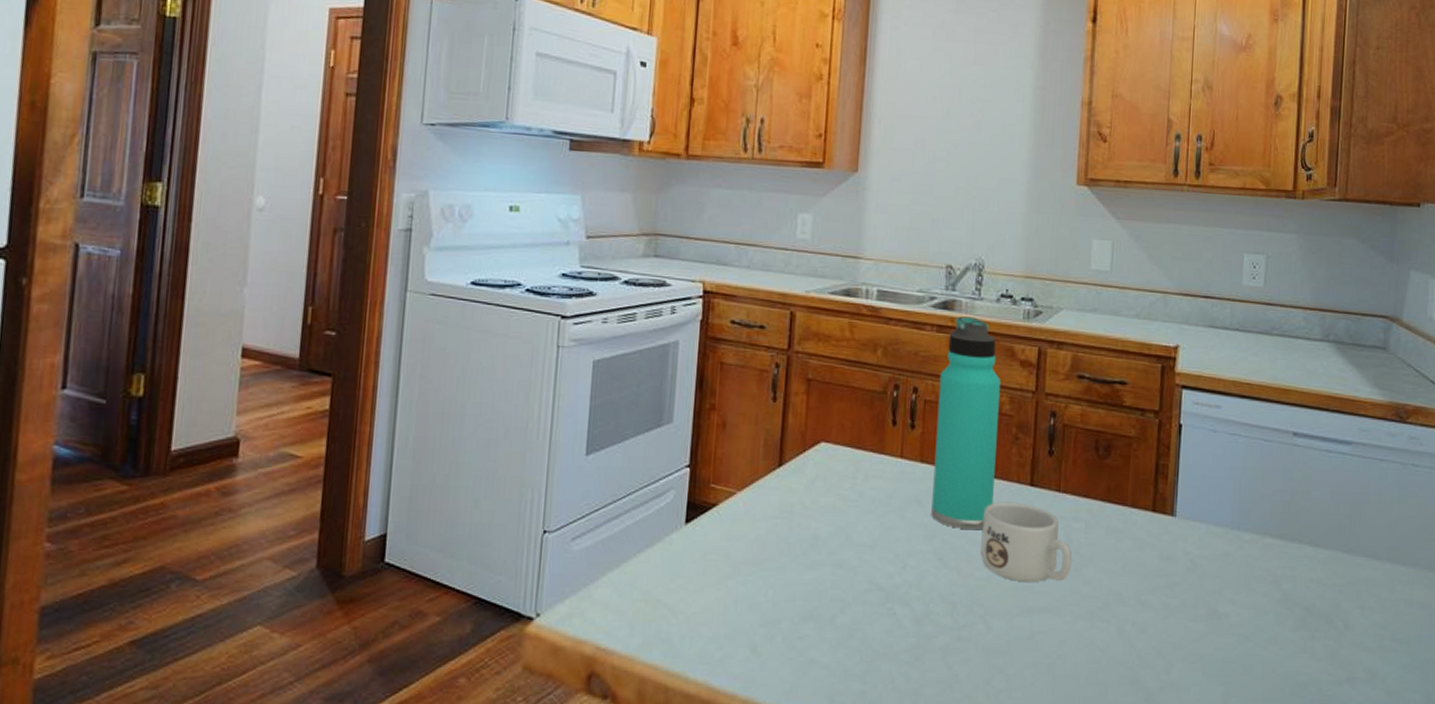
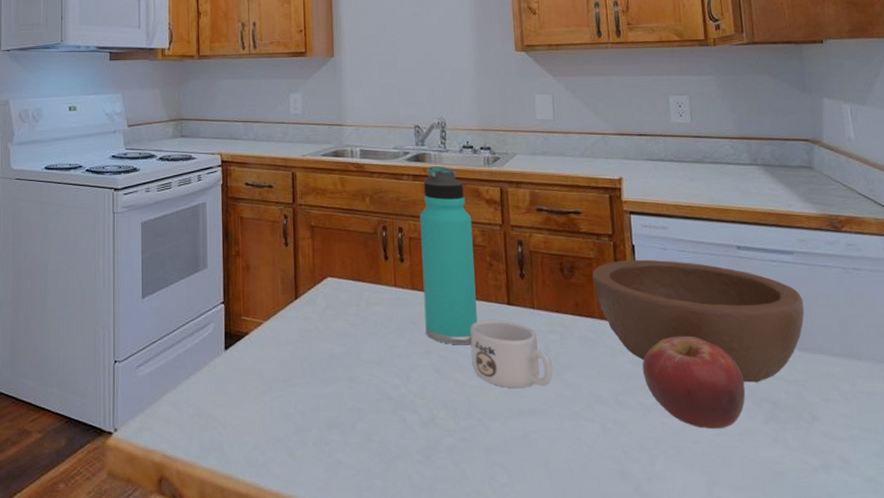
bowl: none [1130,441,1355,586] -> present [592,259,805,383]
fruit: none [1171,530,1279,636] -> present [642,336,746,430]

